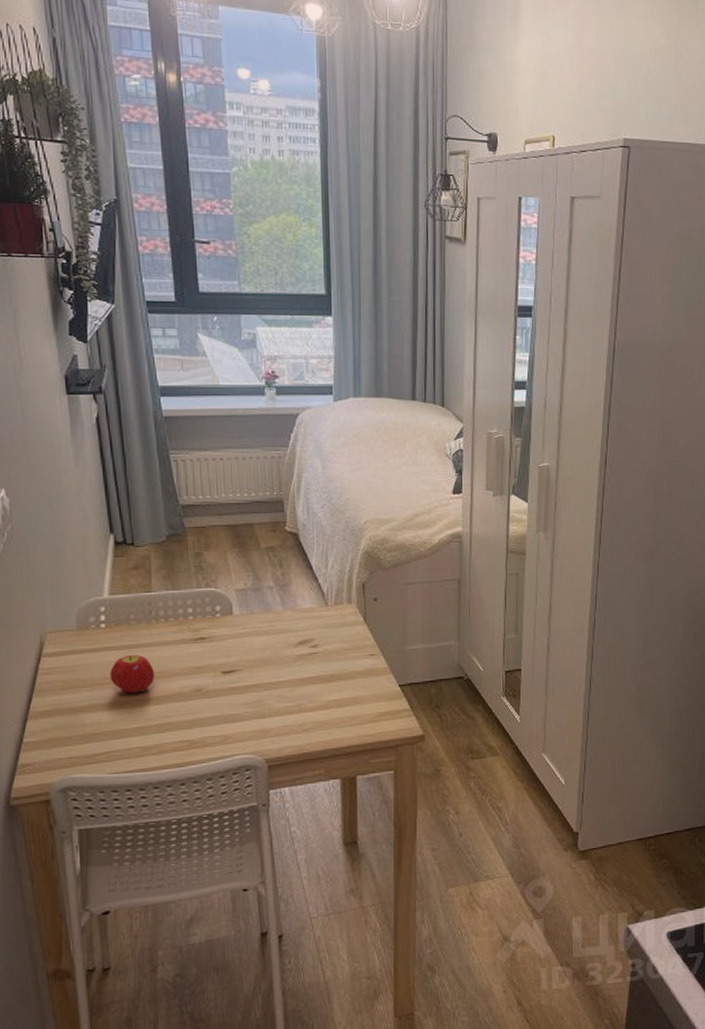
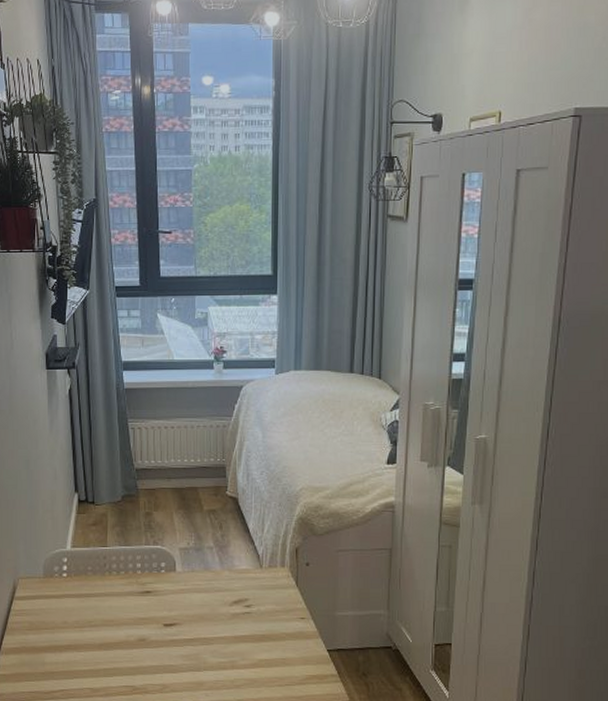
fruit: present [110,654,156,693] -> none [68,602,106,638]

